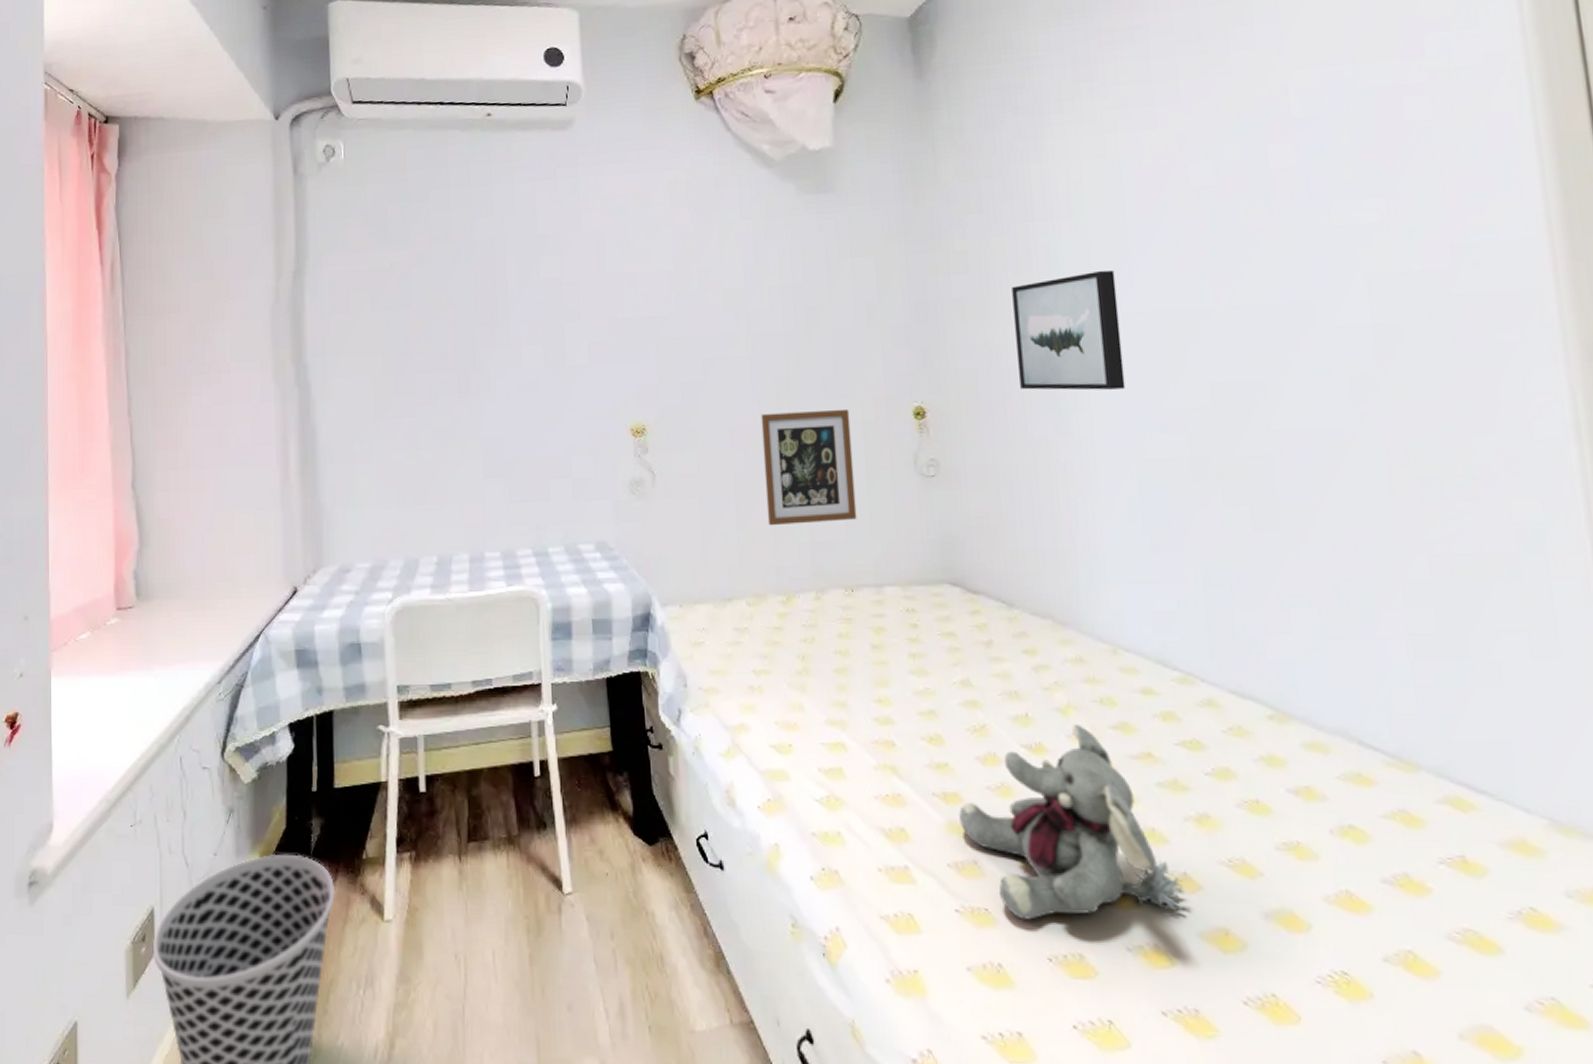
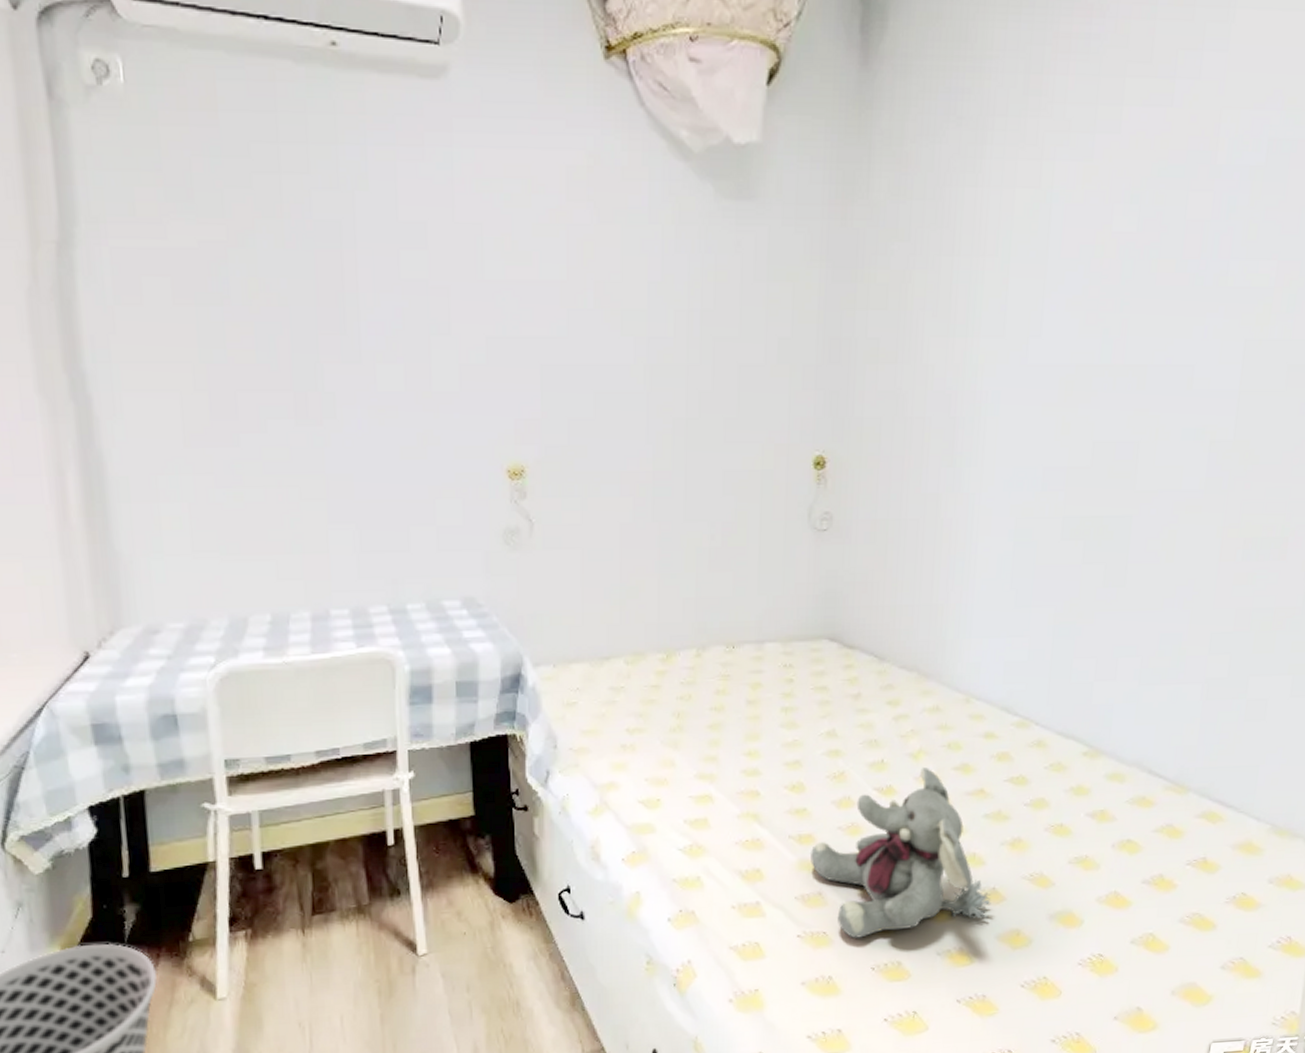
picture frame: present [761,408,857,526] -> none [653,455,749,581]
wall art: present [1012,270,1126,391] -> none [921,316,1028,445]

